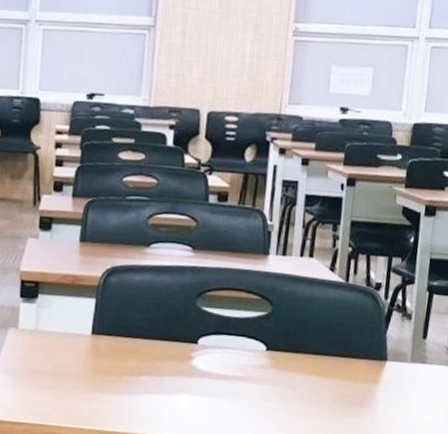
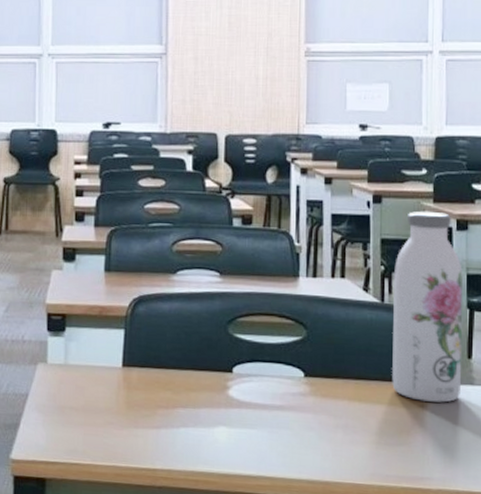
water bottle: none [349,195,427,379] -> present [392,210,463,403]

